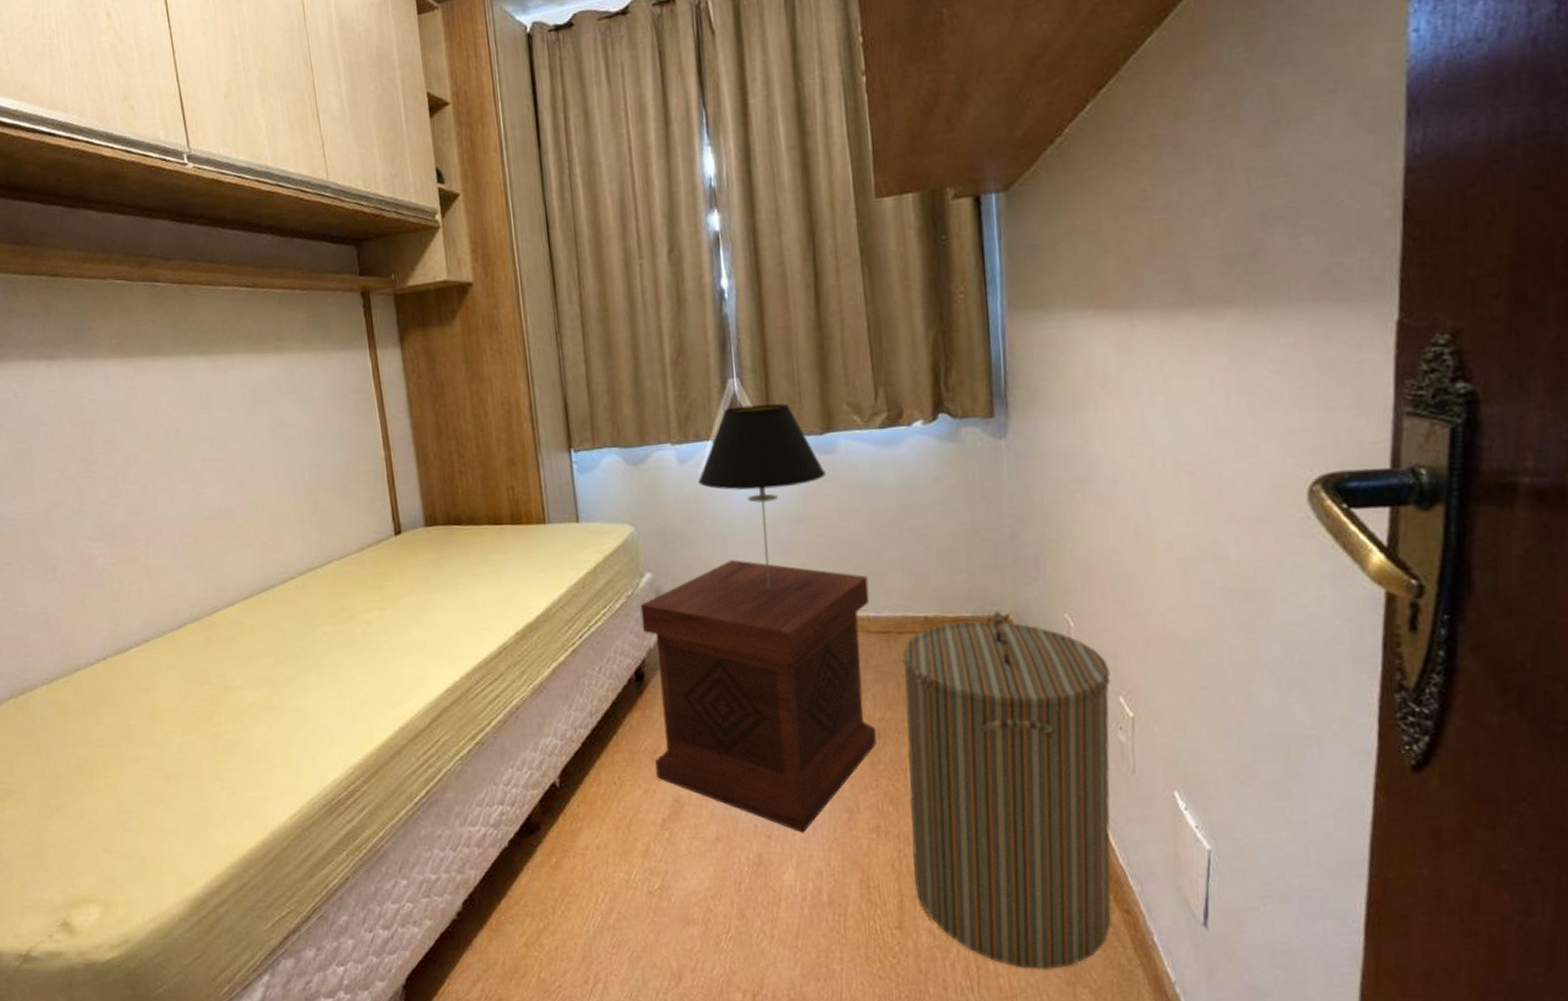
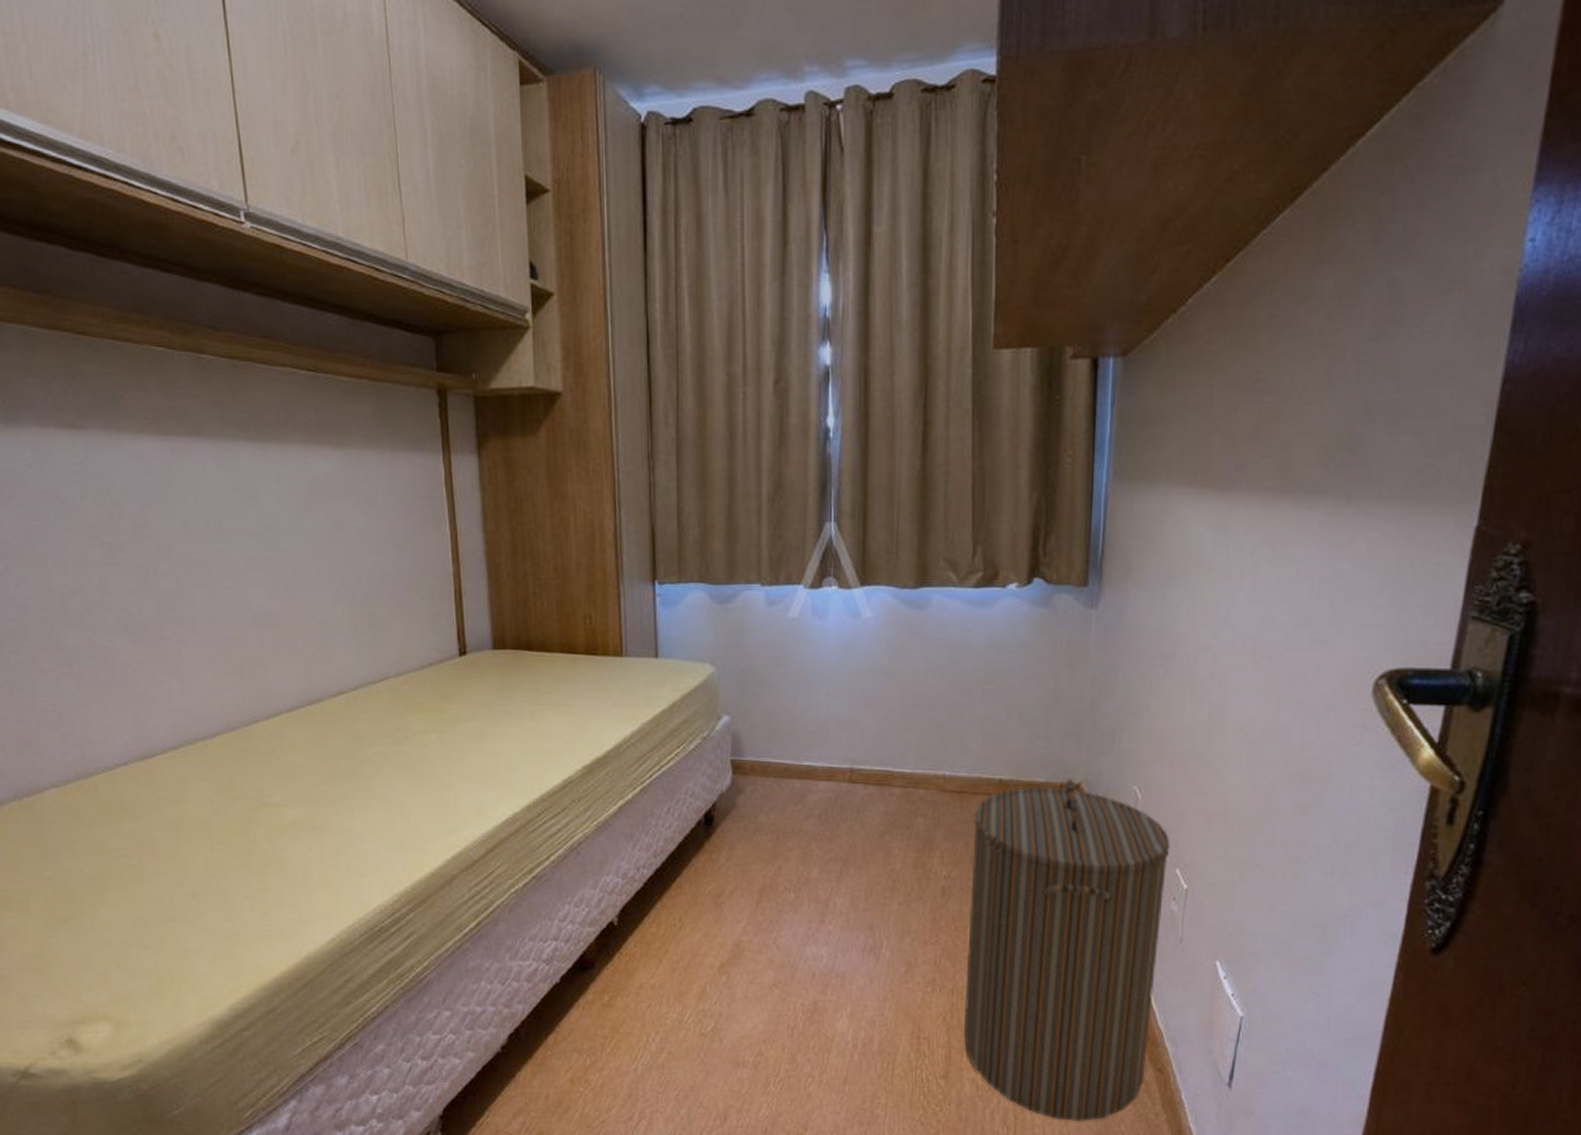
side table: present [640,560,877,833] -> none [715,709,948,983]
table lamp: present [698,403,826,590] -> none [786,552,916,742]

